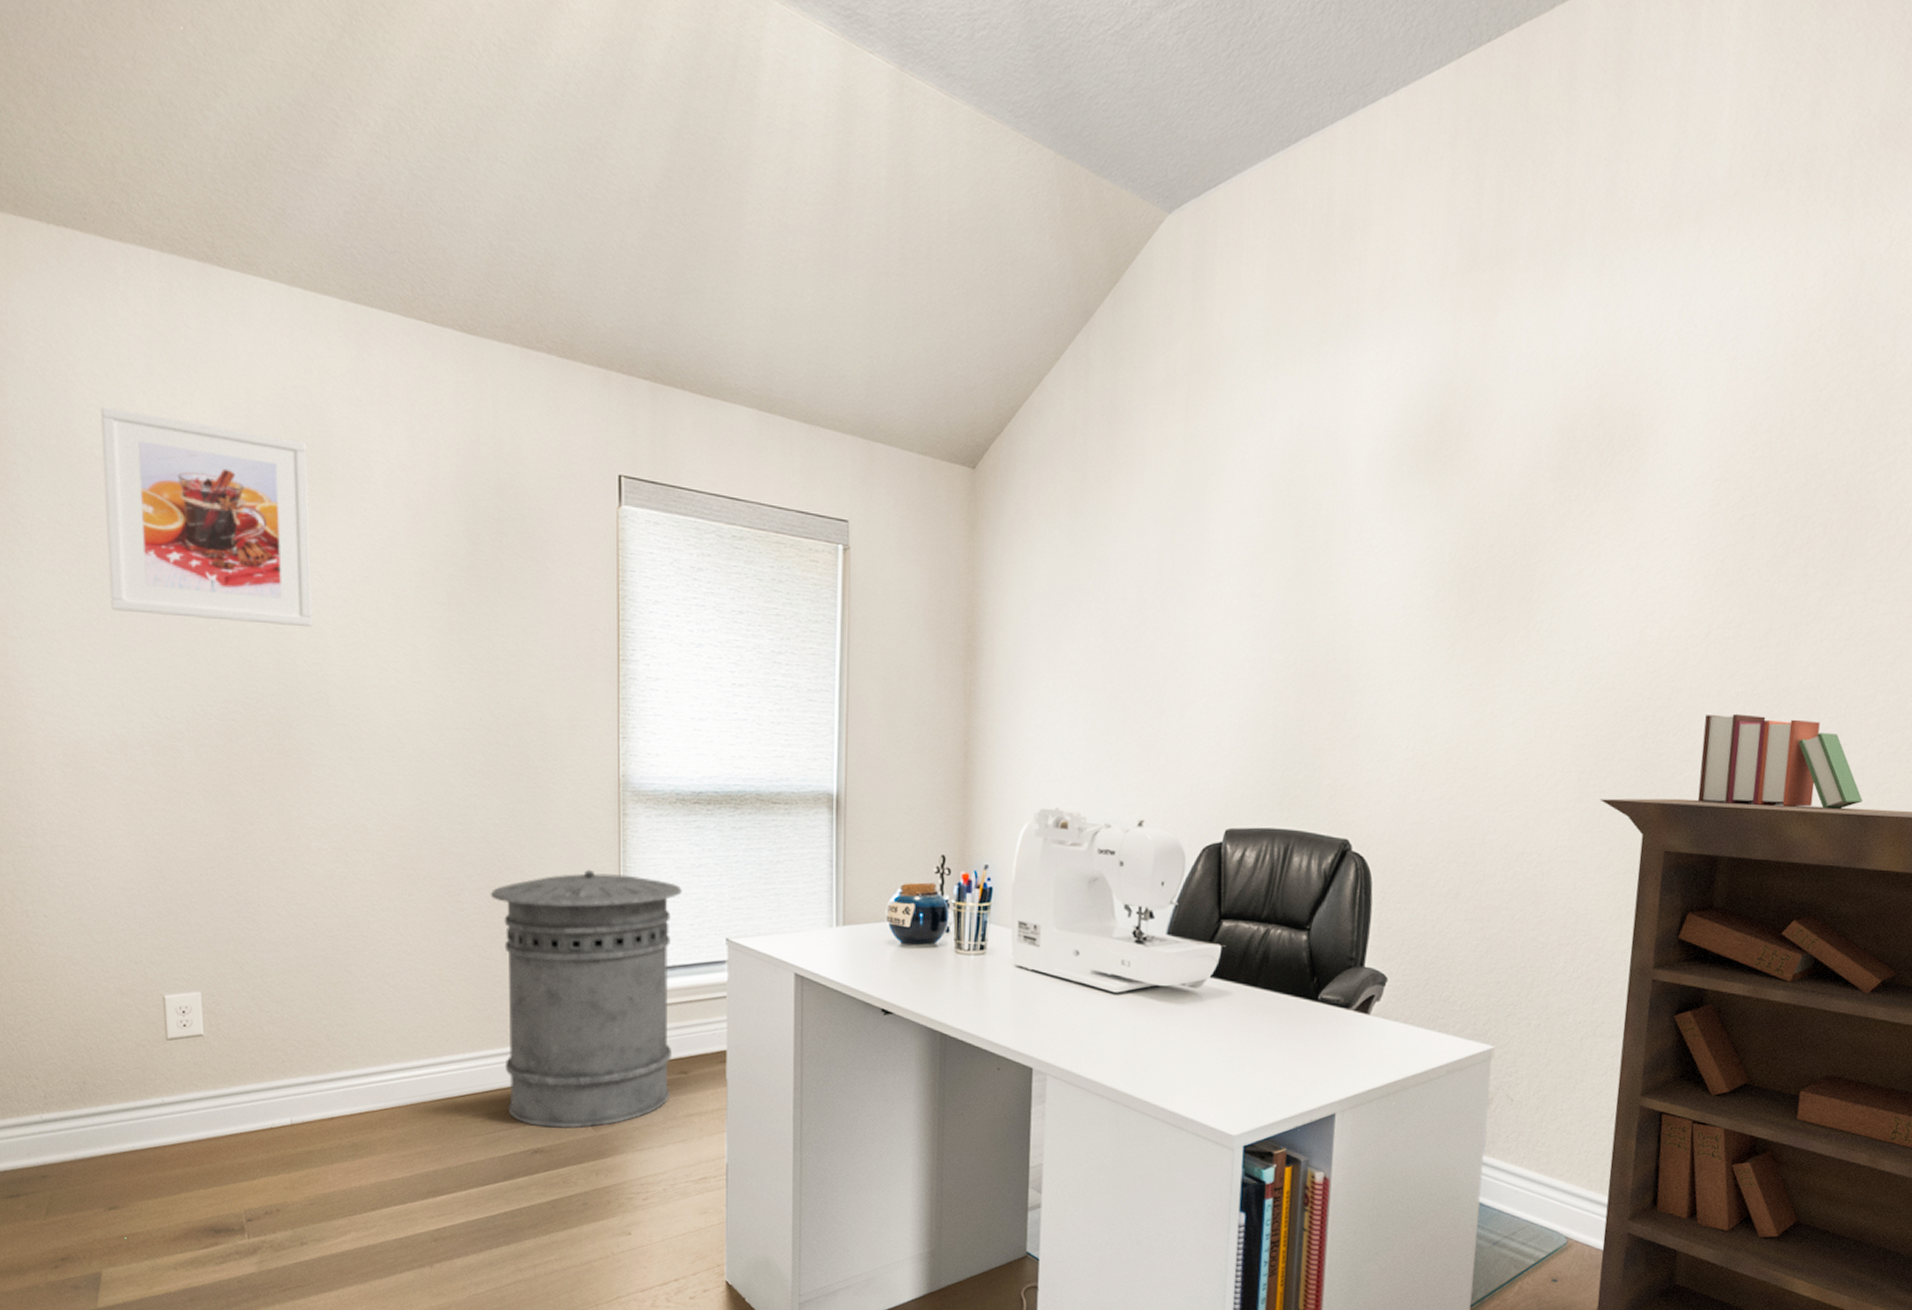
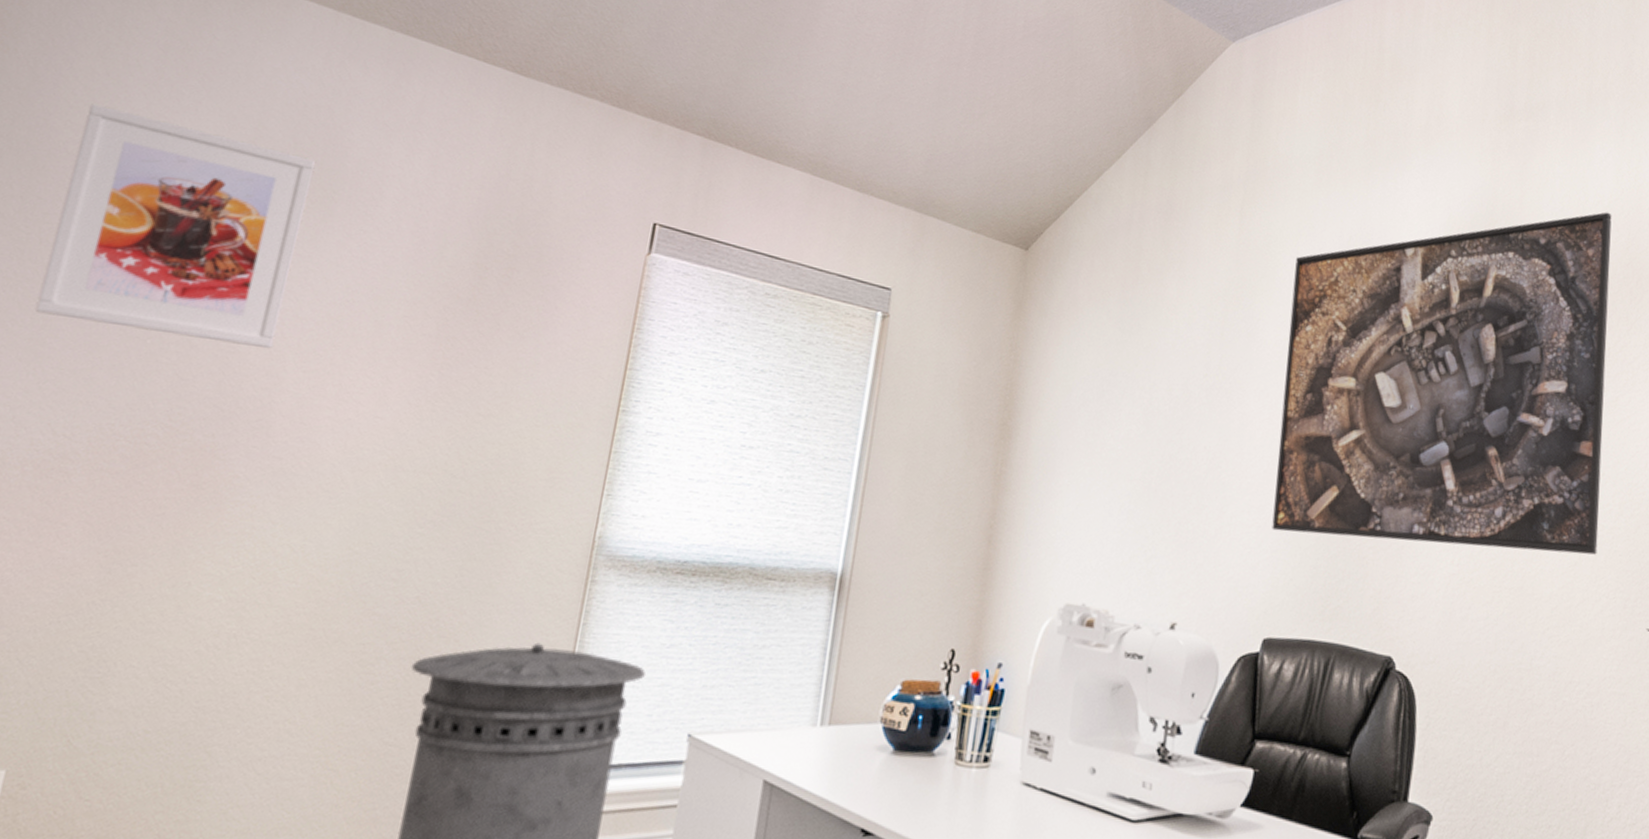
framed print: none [1230,367,1584,732] -> present [1272,212,1612,555]

